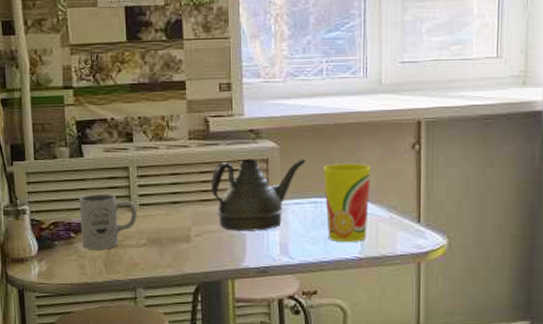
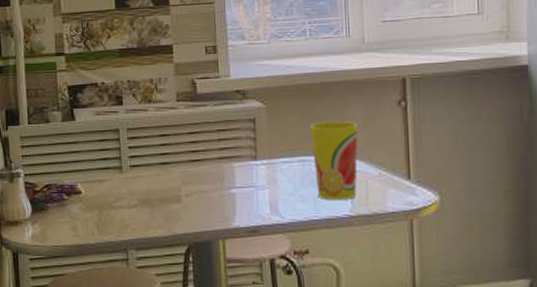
mug: present [79,194,137,249] -> none [71,156,128,211]
teapot: present [211,158,306,231] -> none [200,117,293,191]

